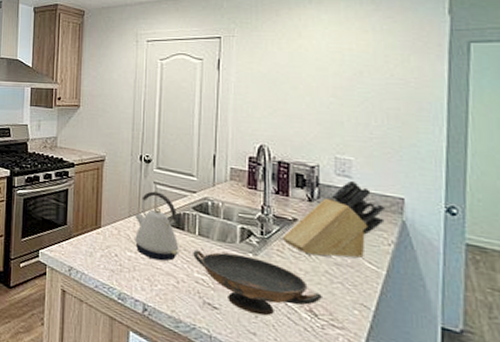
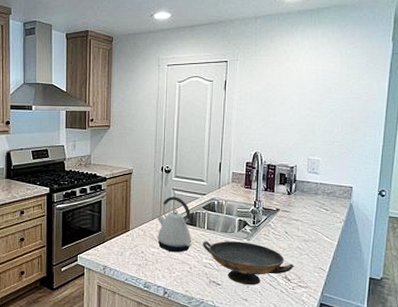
knife block: present [282,180,386,258] -> none [268,176,340,236]

